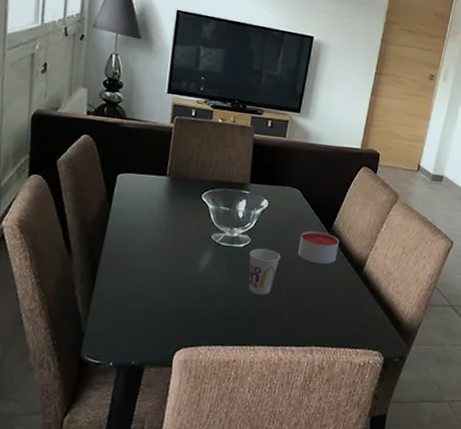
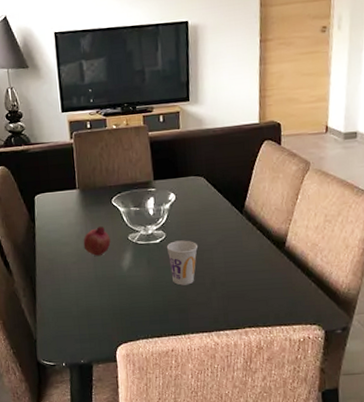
fruit: none [161,220,193,251] -> present [83,226,111,256]
candle: present [298,230,340,265] -> none [213,214,255,247]

